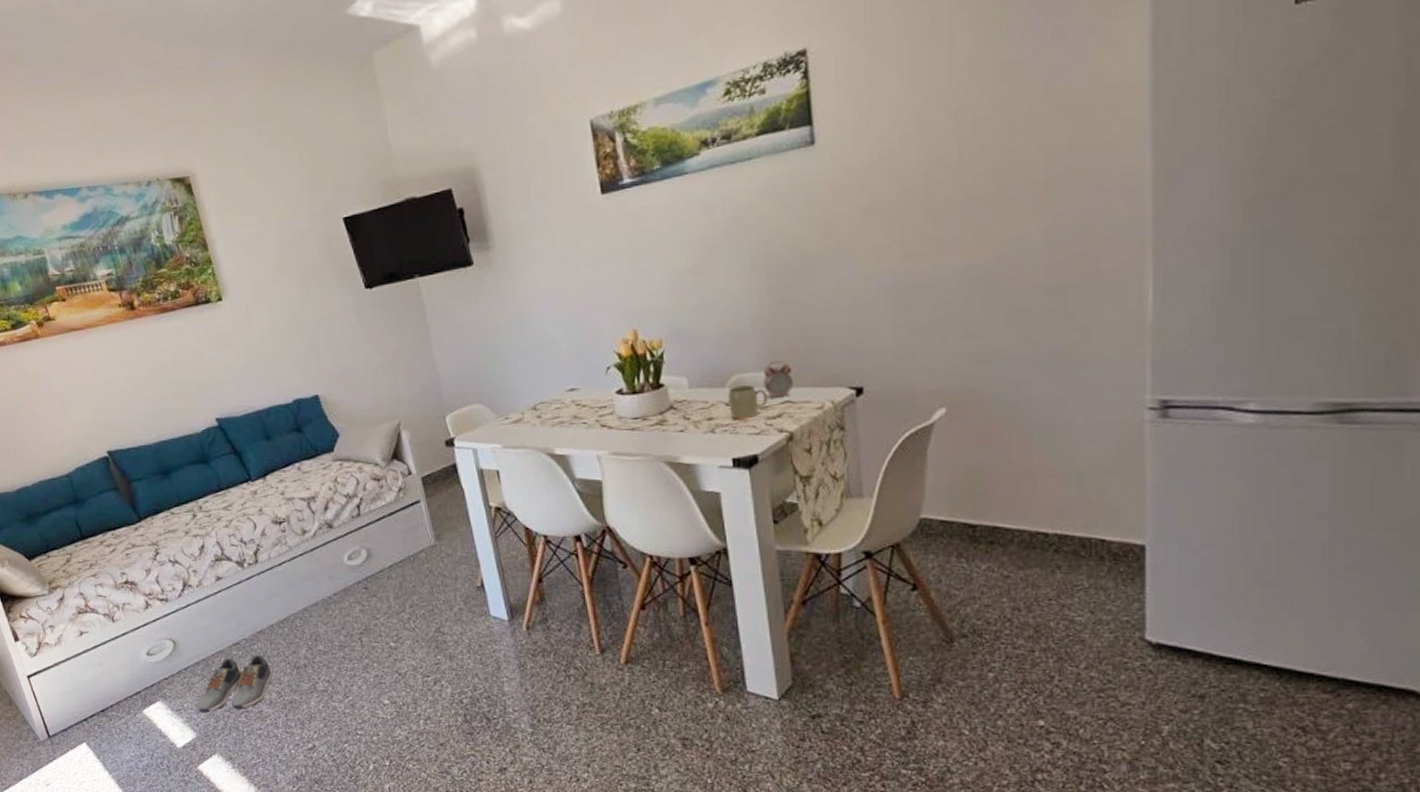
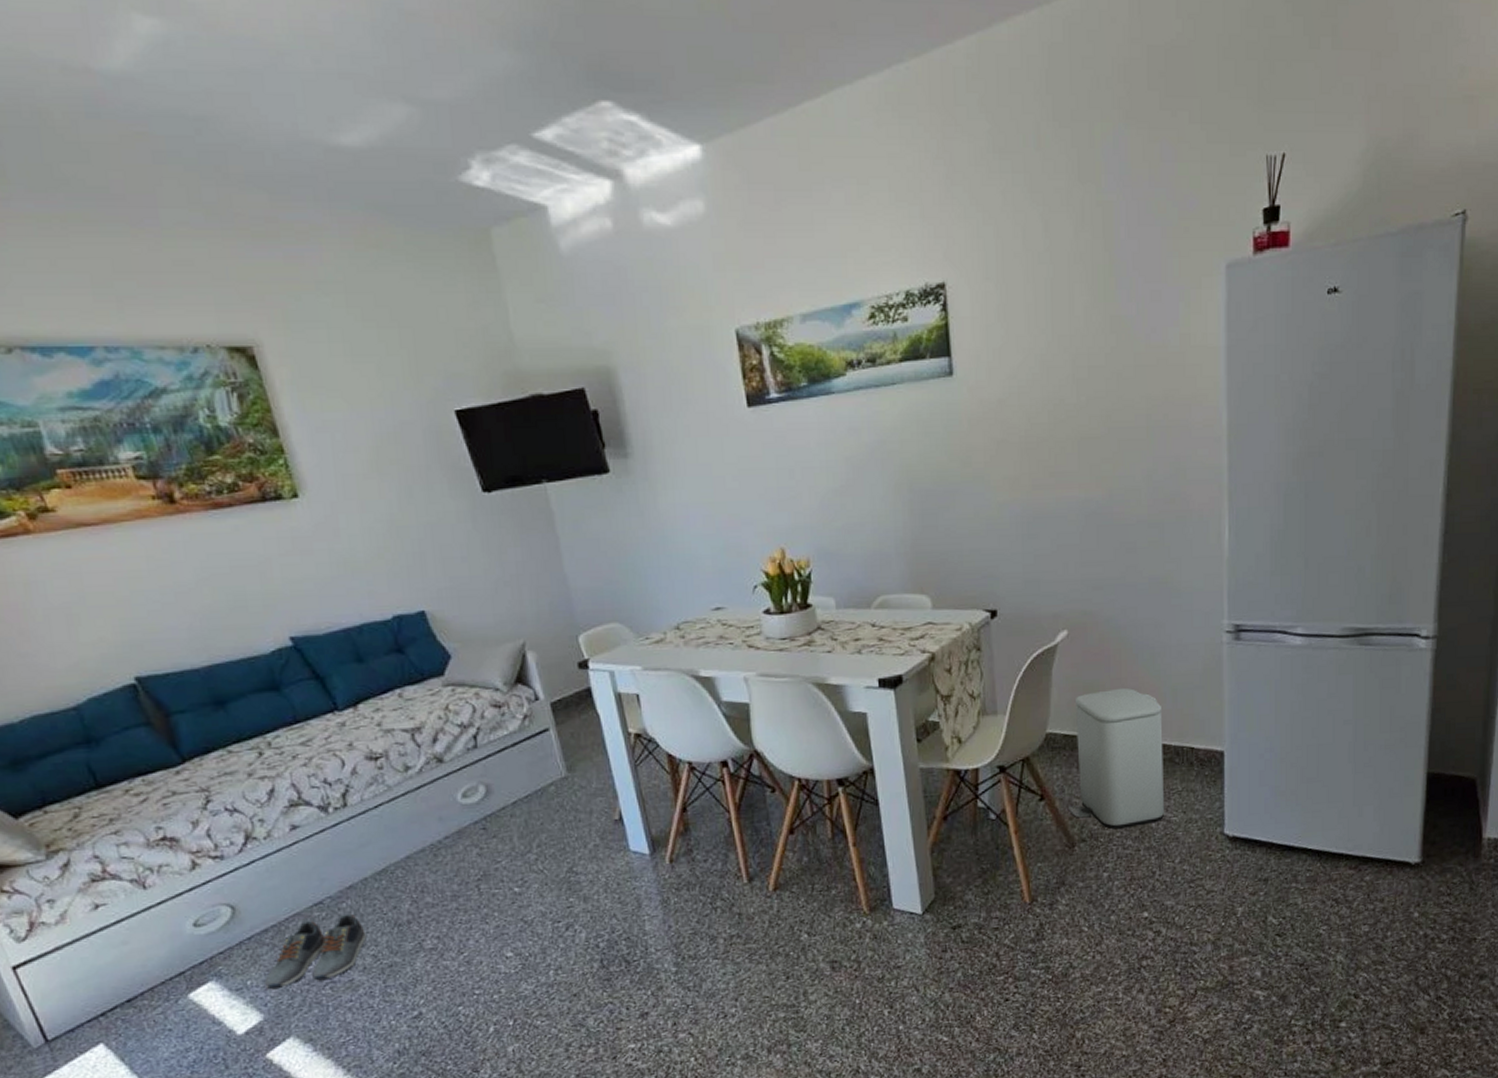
mug: present [728,385,767,420] -> none [874,606,911,641]
alarm clock: present [763,360,794,399] -> none [906,582,935,621]
pedal bin: none [945,470,1067,626] -> present [1067,687,1165,830]

